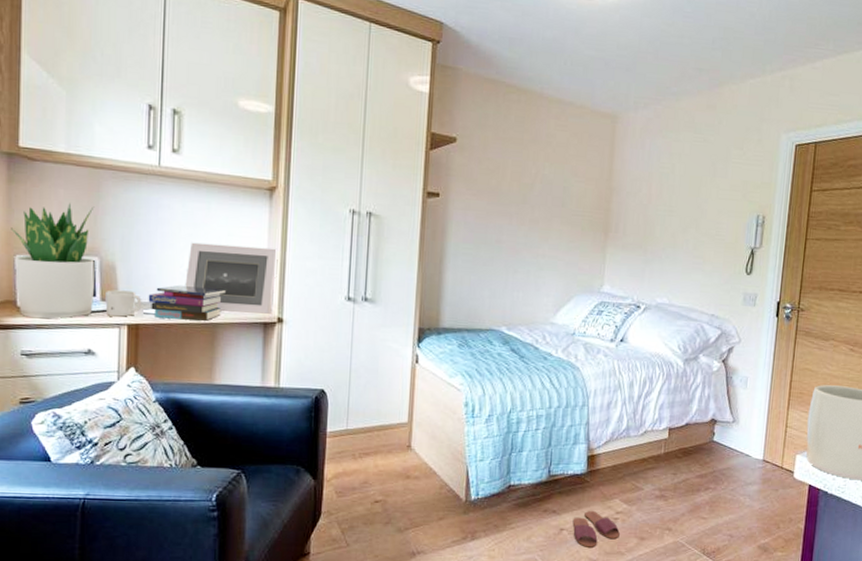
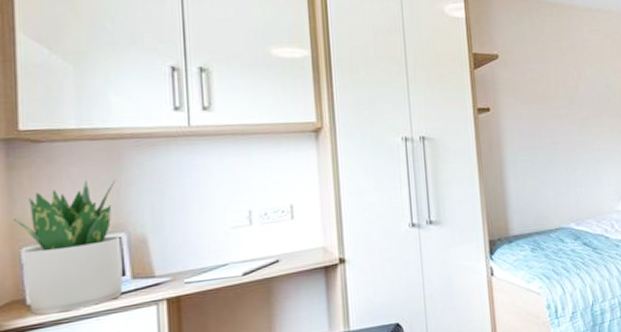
mug: present [105,290,142,317] -> none [137,261,182,294]
books: present [148,284,227,321] -> none [189,240,279,285]
picture frame: present [185,242,278,315] -> none [230,188,333,265]

